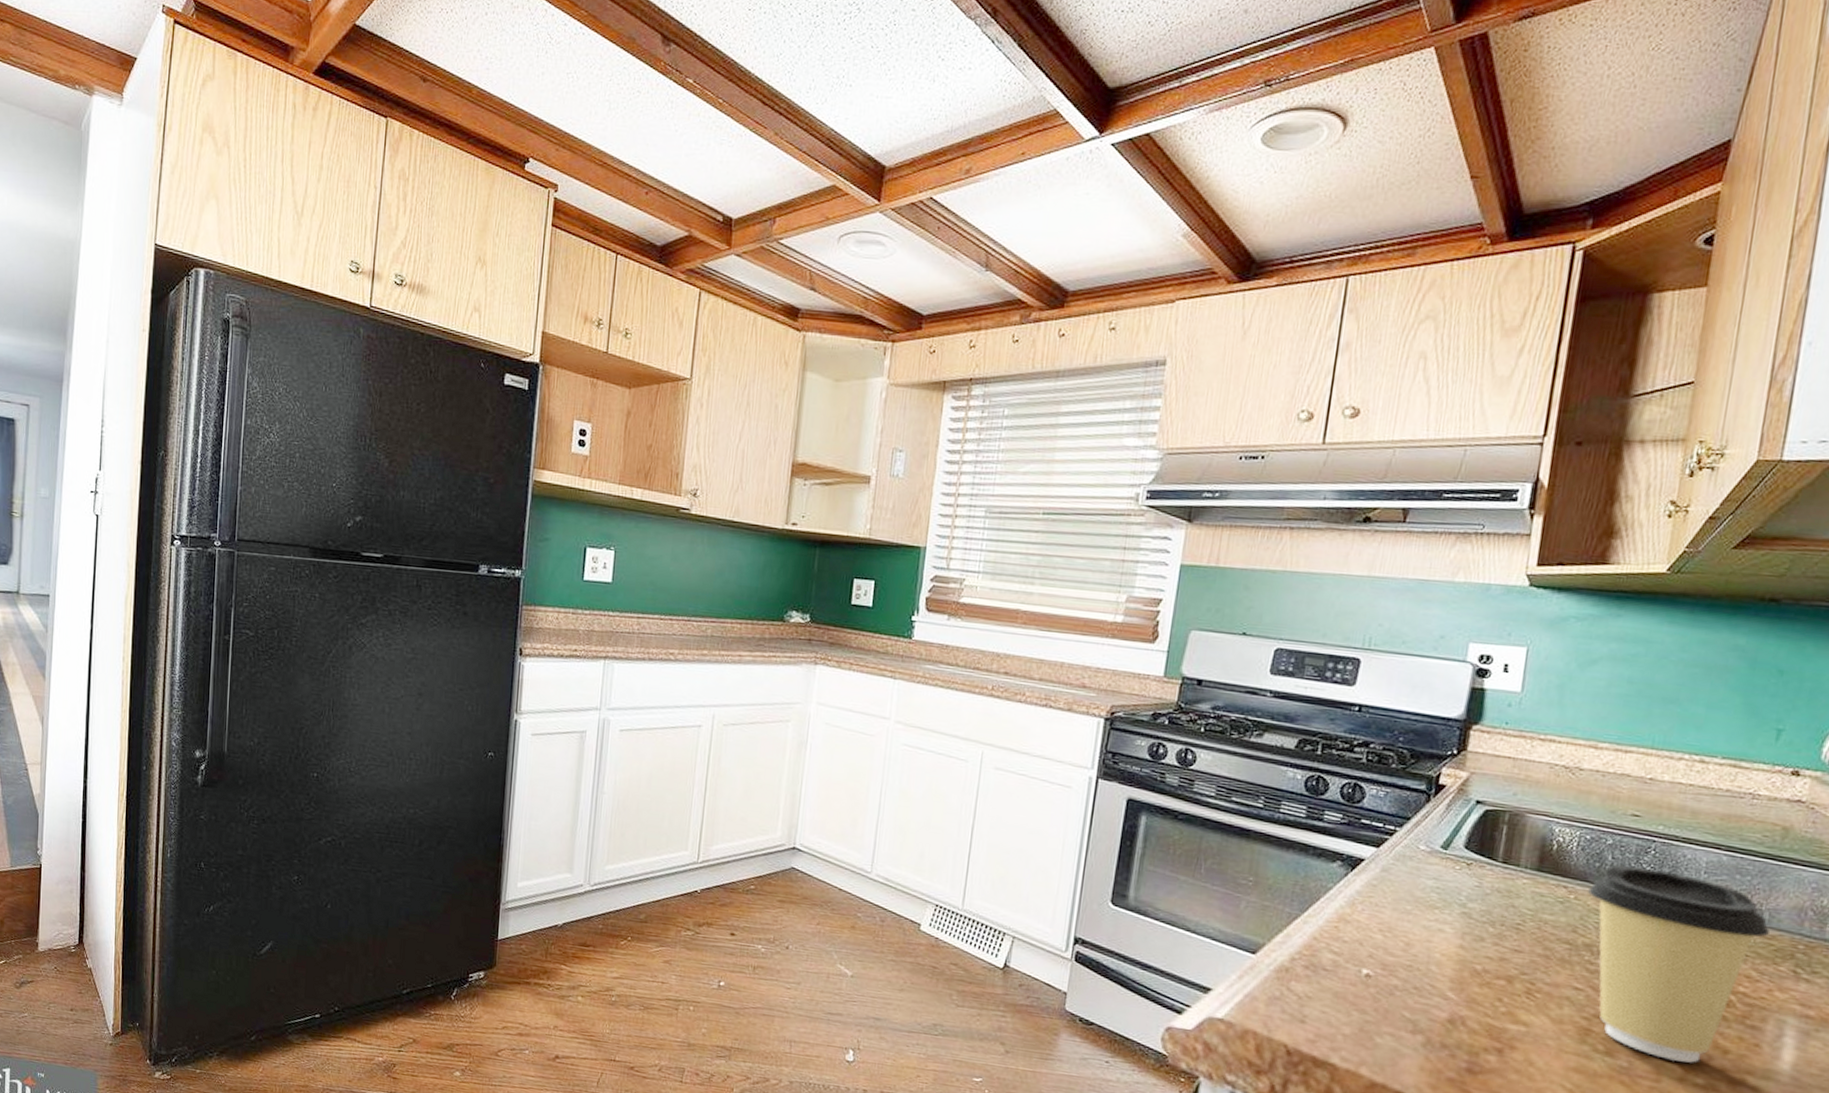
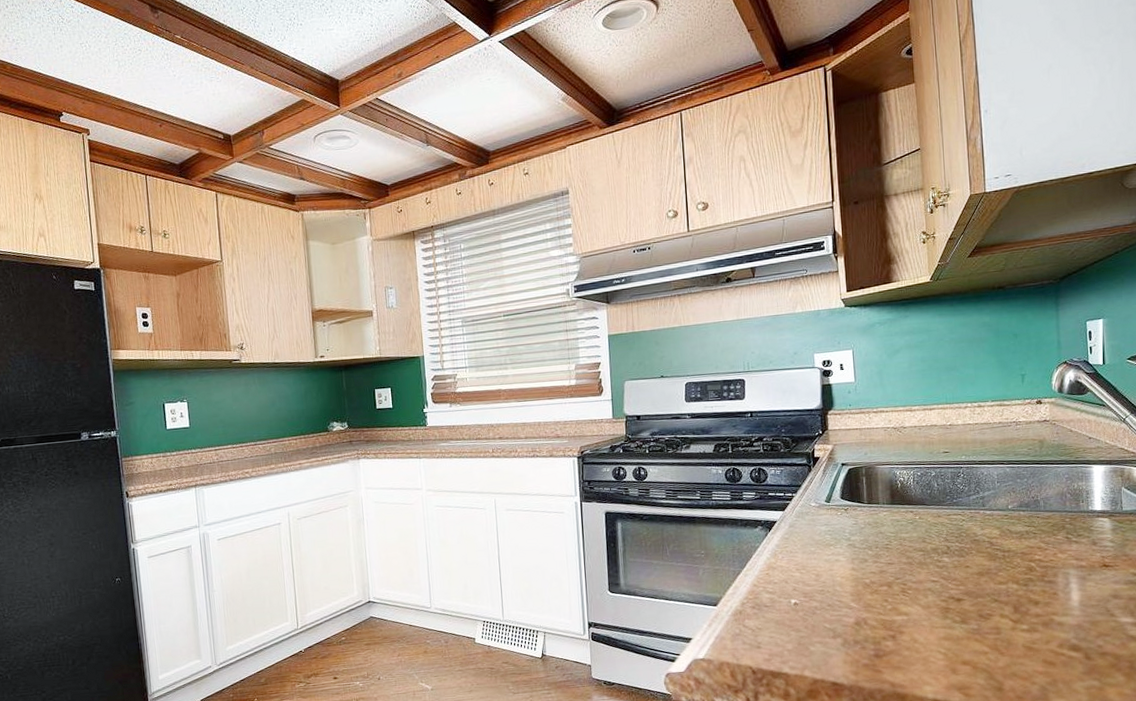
coffee cup: present [1588,865,1771,1063] -> none [927,486,1047,617]

